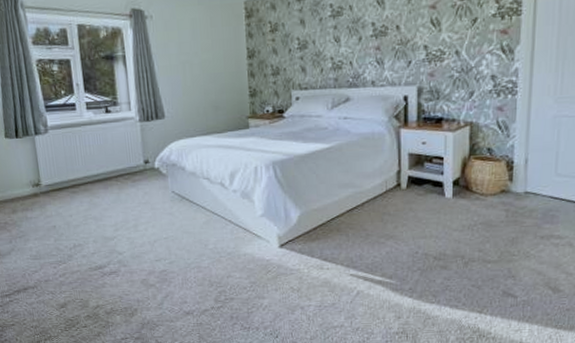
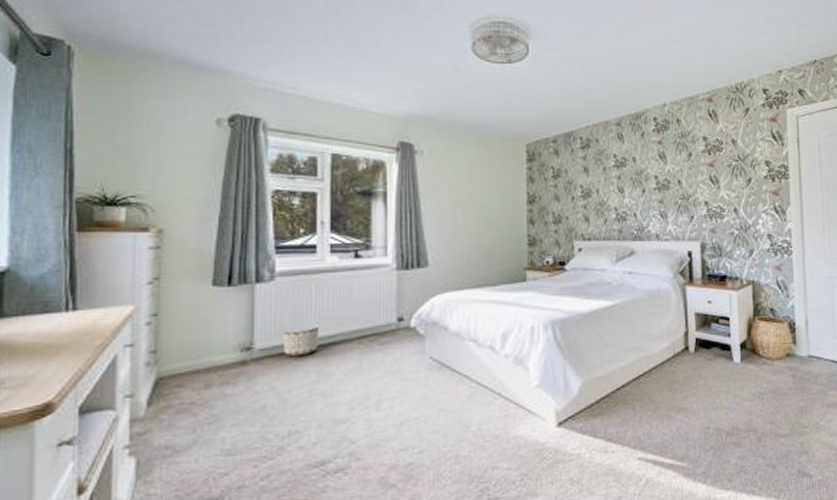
planter: none [59,165,87,191] -> present [282,323,320,357]

